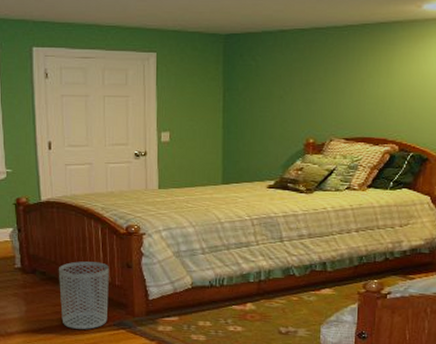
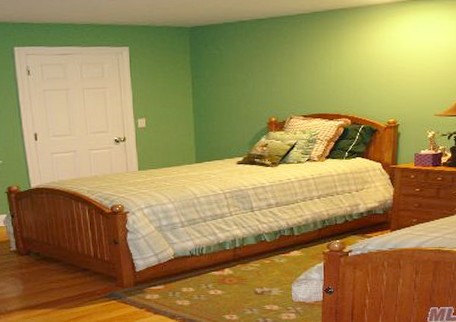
waste bin: present [59,261,109,329] -> none [52,240,99,303]

